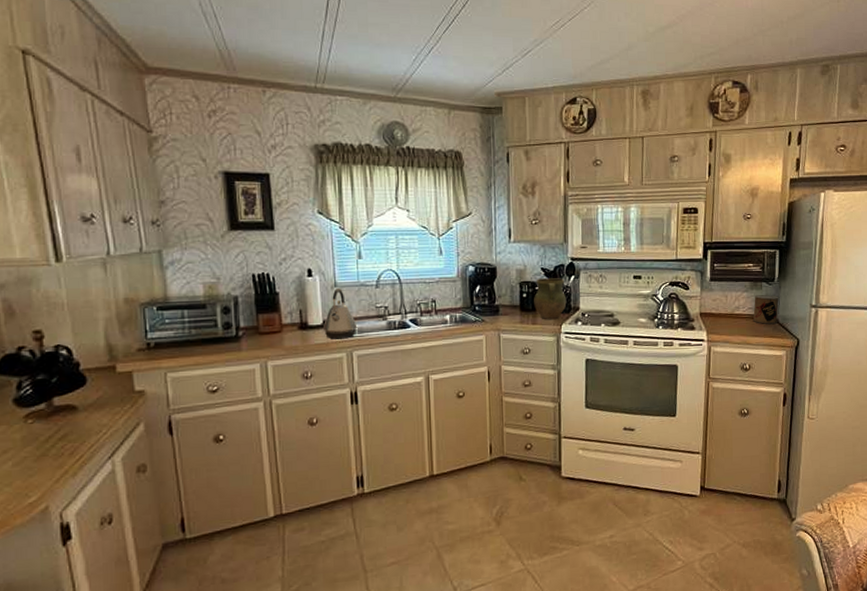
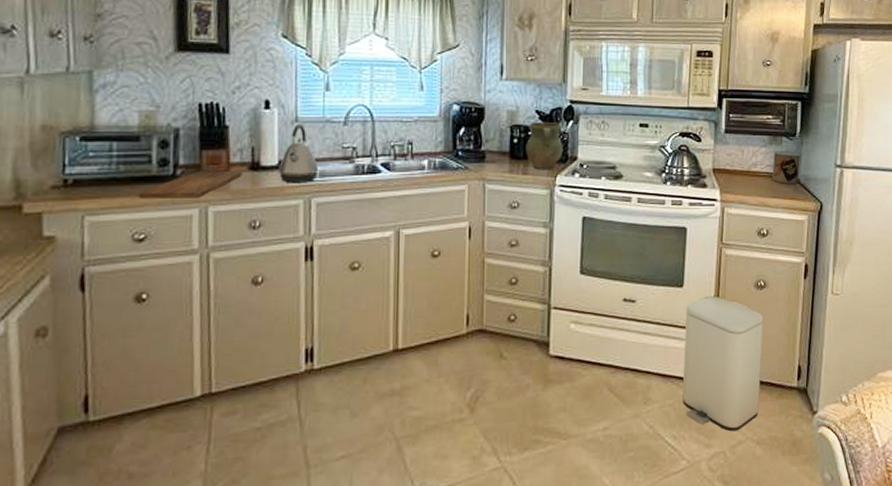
cutting board: none [209,331,294,356] -> present [139,170,243,198]
pedal bin: none [677,423,748,537] -> present [682,295,764,432]

